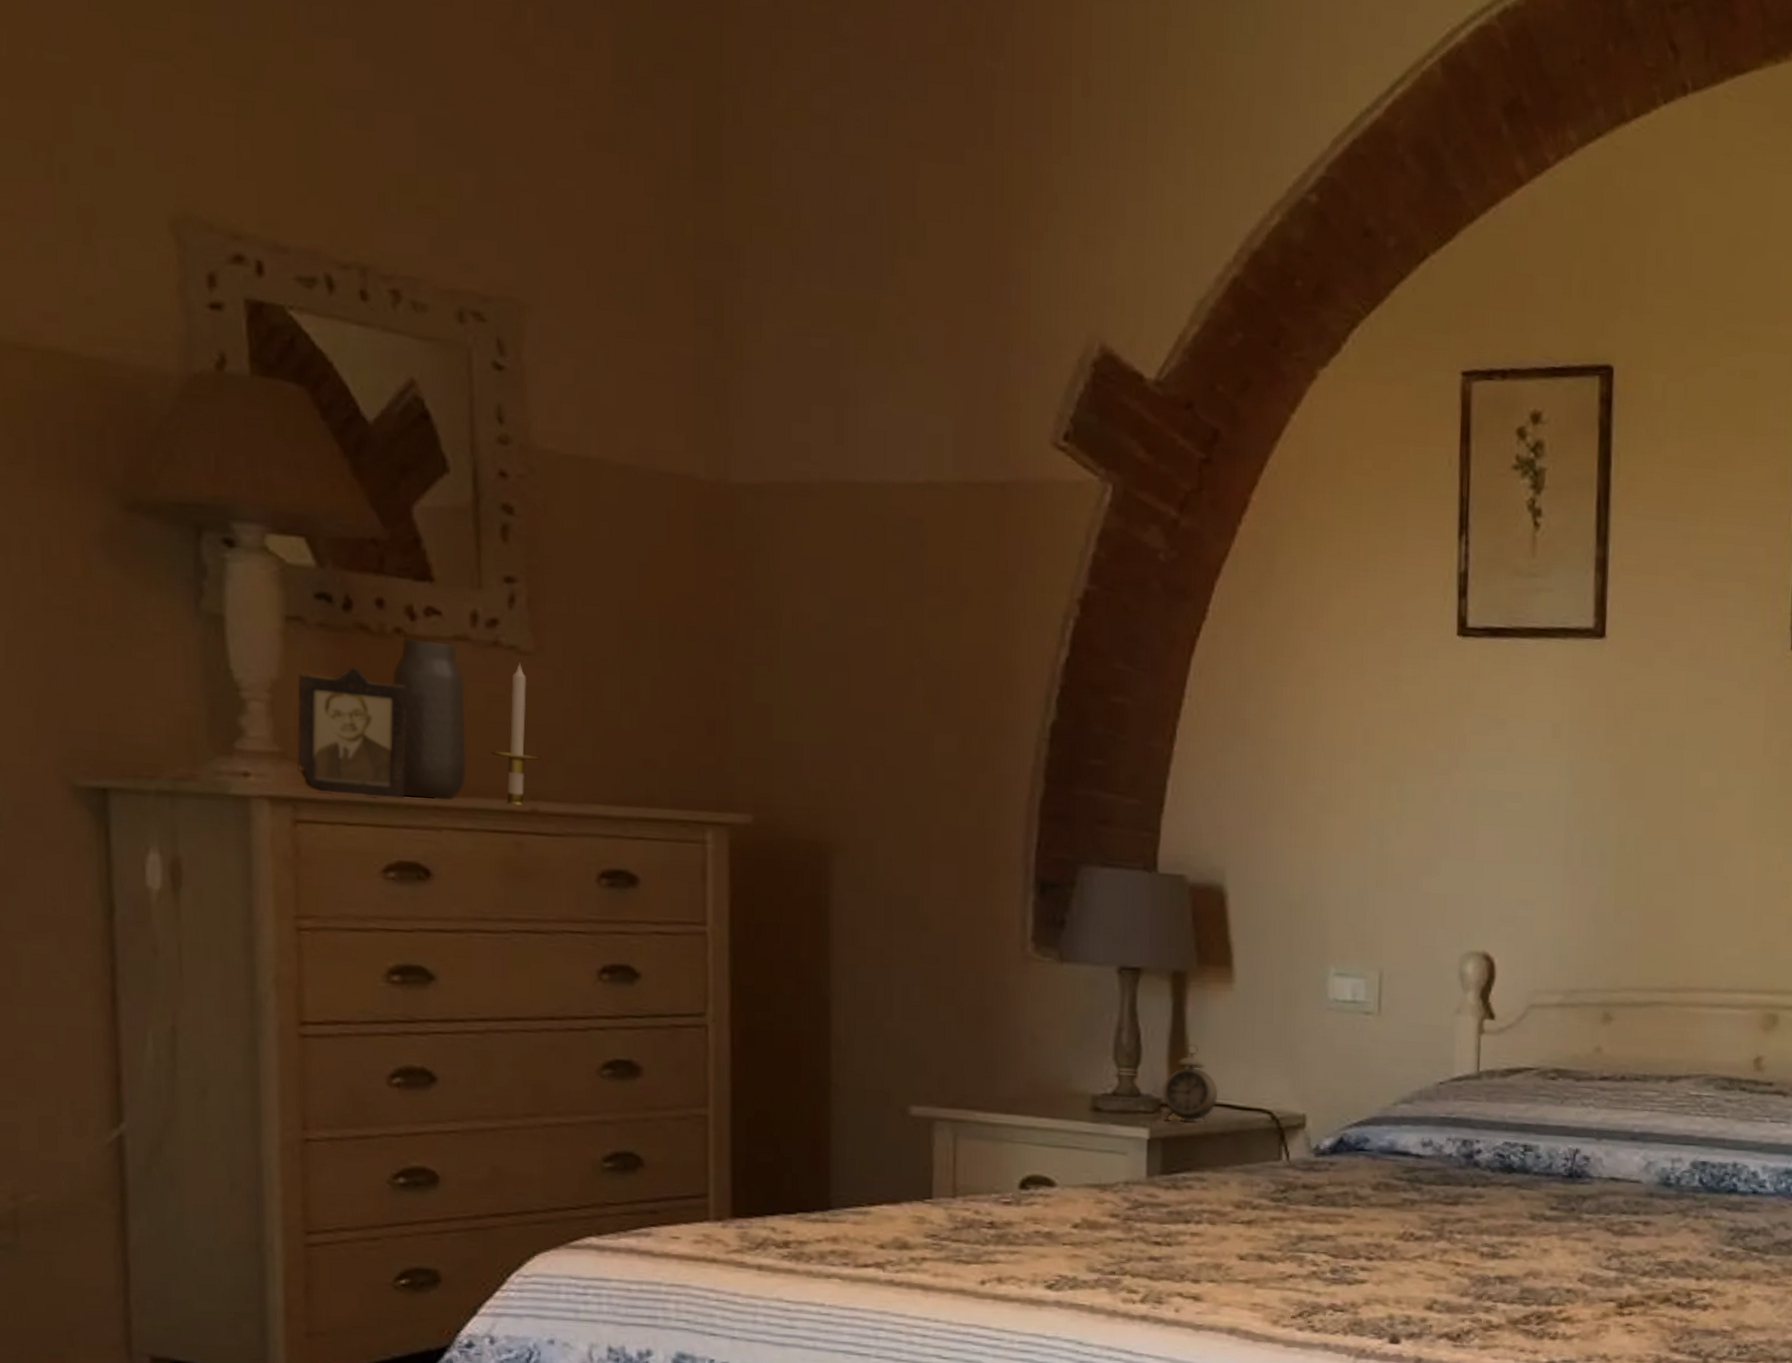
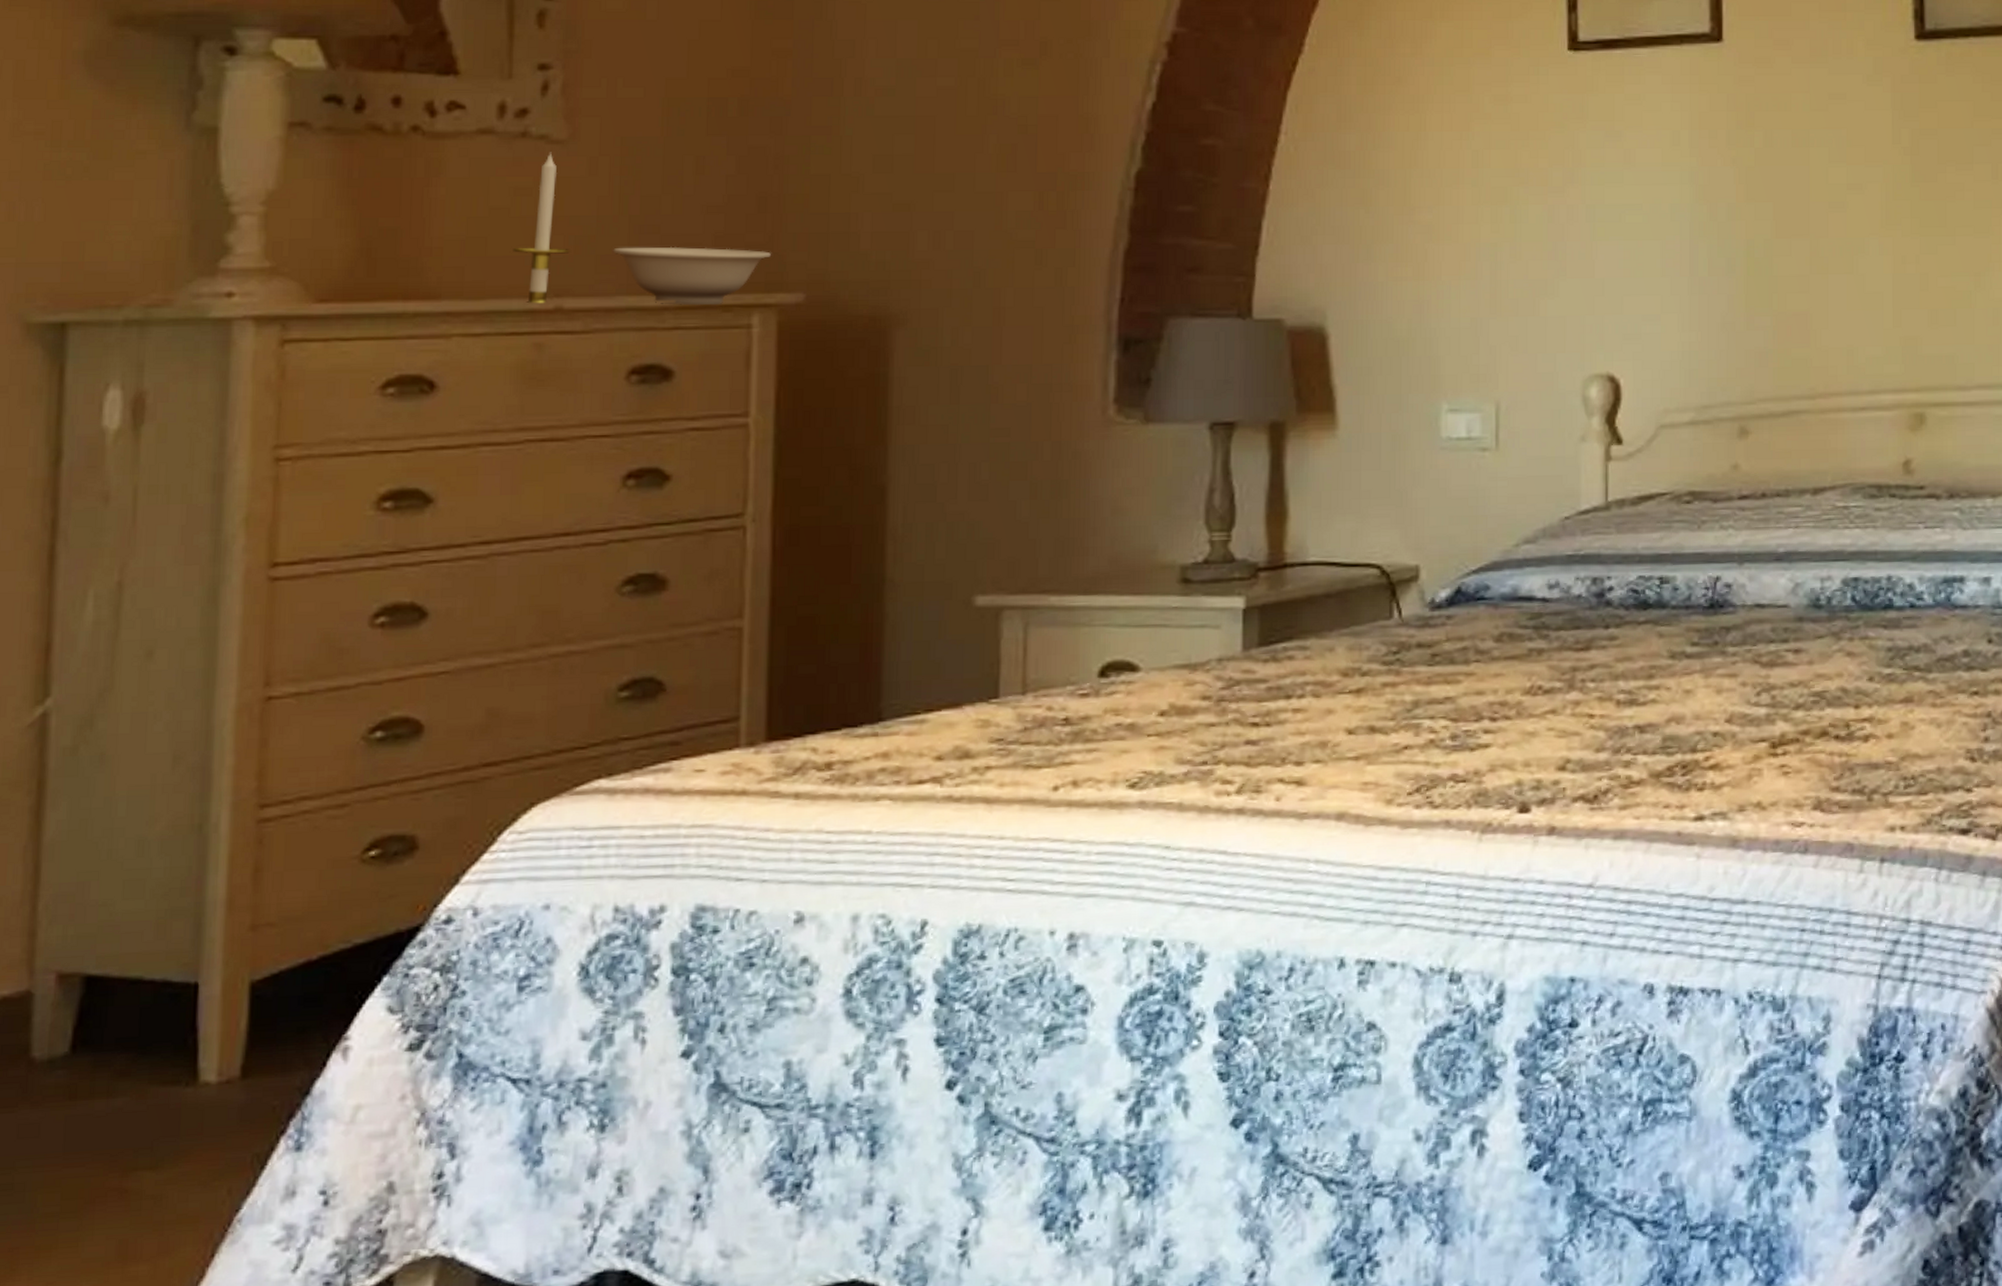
photo frame: present [297,666,407,799] -> none [290,169,421,309]
vase: present [391,638,467,801] -> none [403,135,487,305]
decorative bowl: none [580,758,721,820] -> present [613,246,771,306]
alarm clock: present [1163,1043,1219,1123] -> none [1260,498,1322,585]

